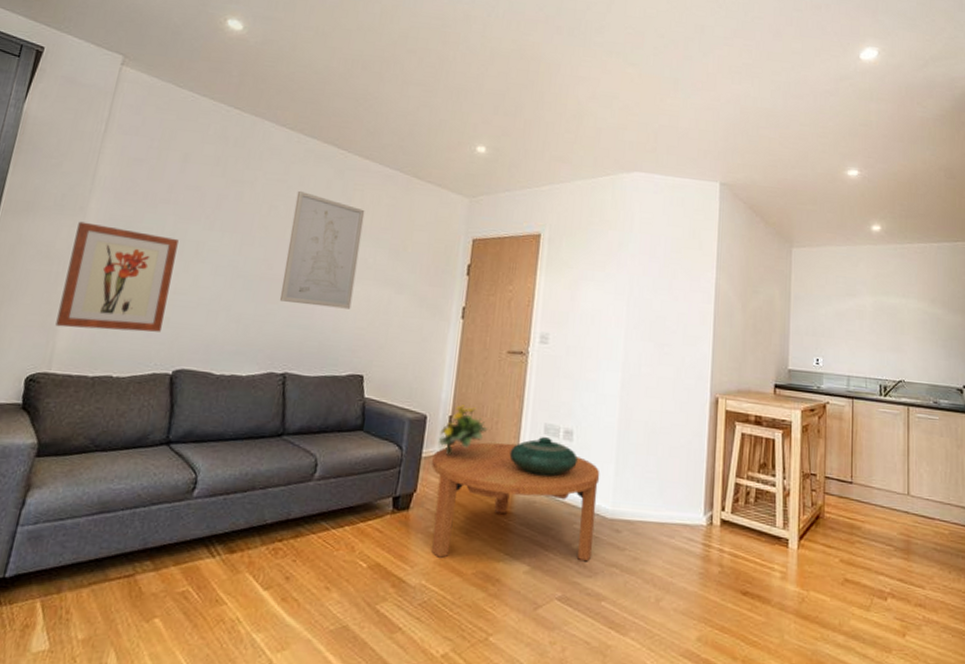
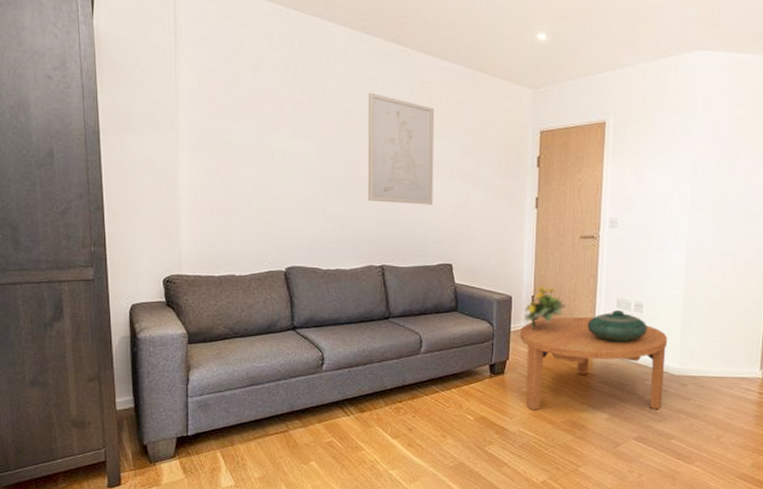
wall art: present [55,221,179,332] -> none [173,136,268,235]

